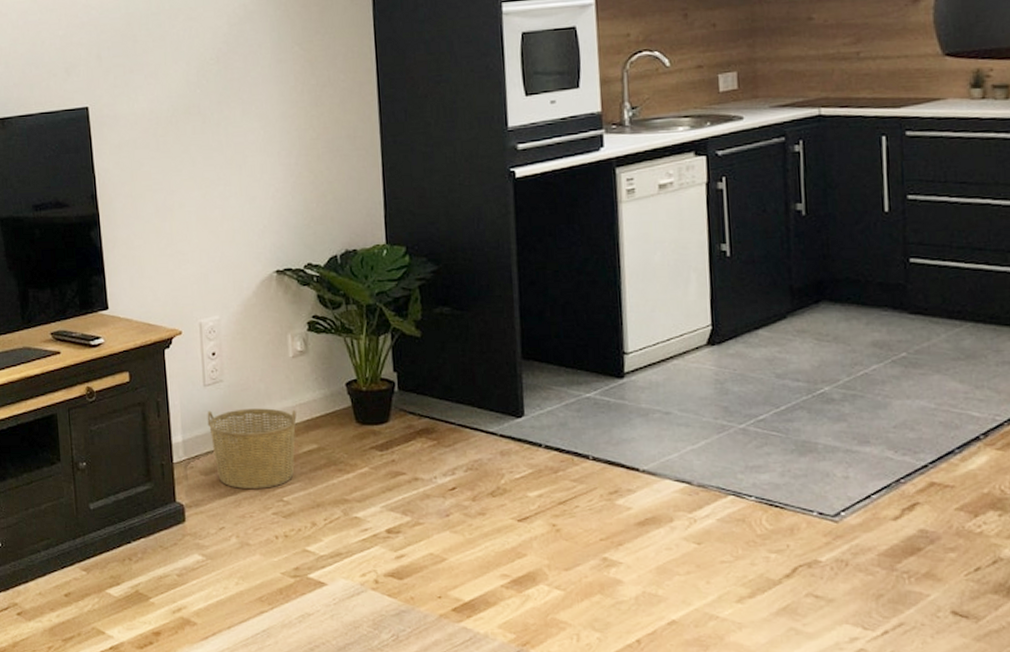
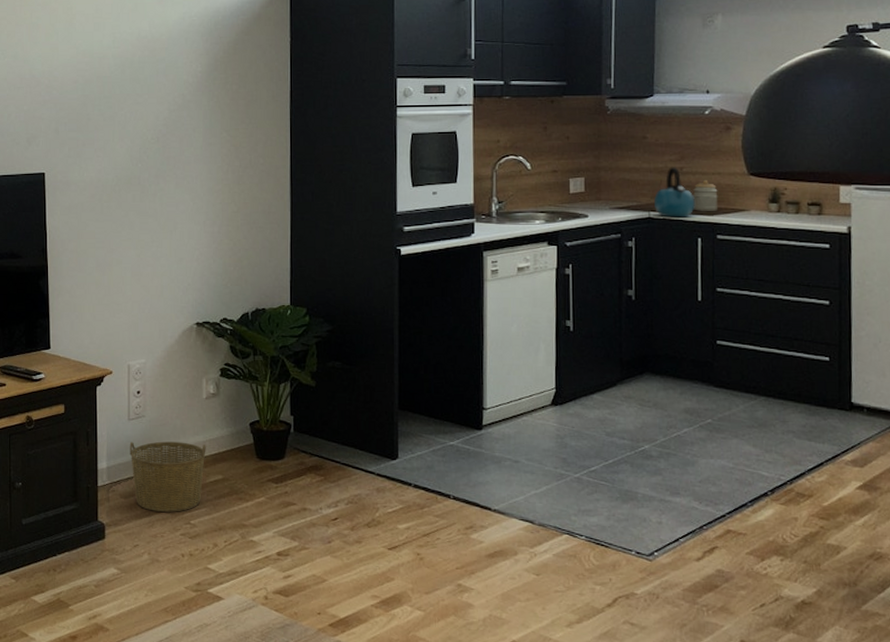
kettle: none [824,52,877,113] -> present [653,167,695,217]
jar: none [874,64,907,104] -> present [693,179,719,211]

